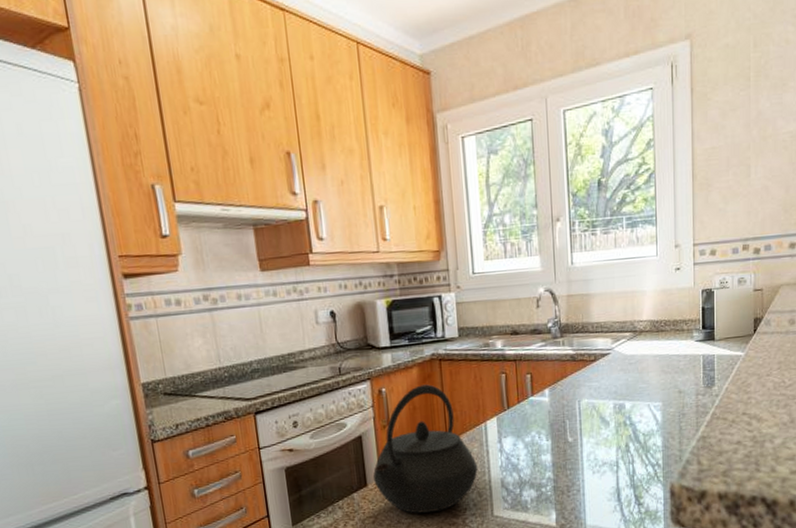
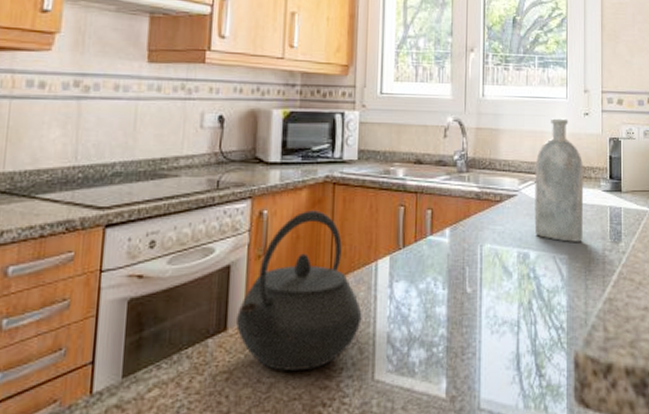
bottle: none [627,276,677,391] -> present [534,118,584,242]

